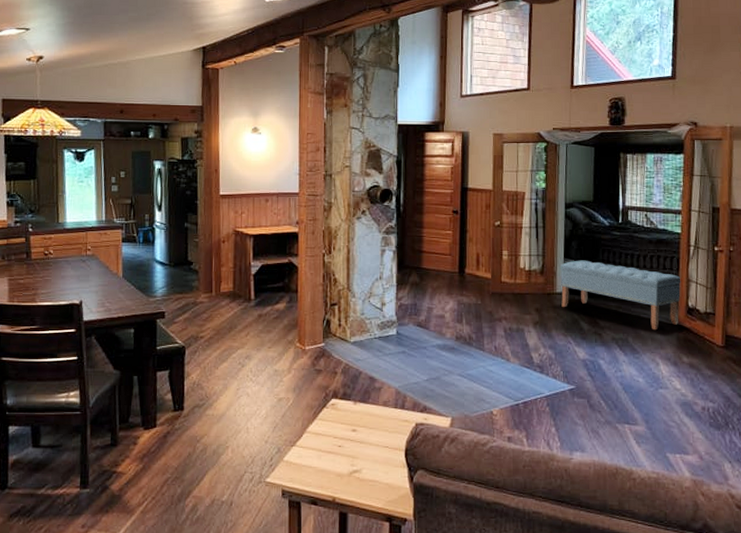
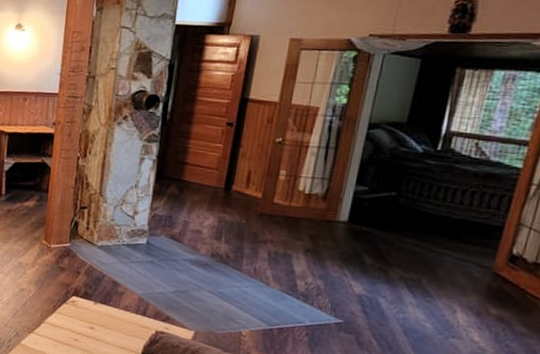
bench: present [559,260,681,331] -> none [342,188,509,275]

